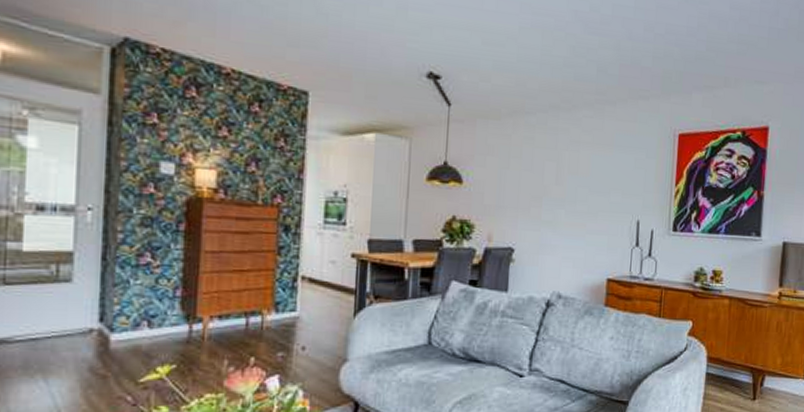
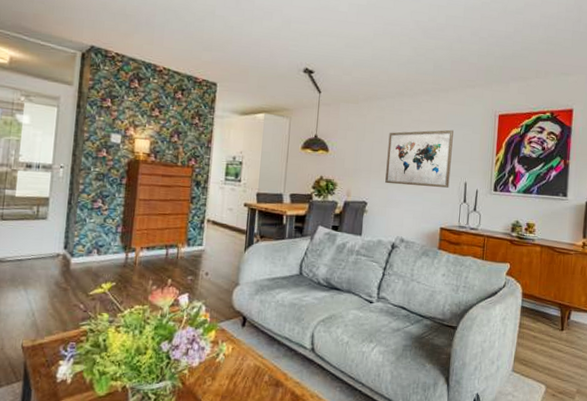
wall art: none [537,153,623,228] -> present [385,129,454,188]

